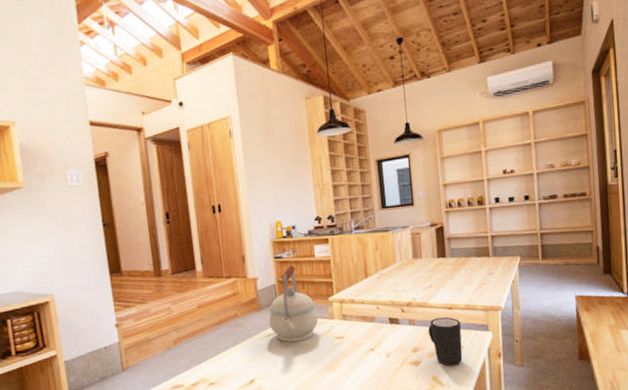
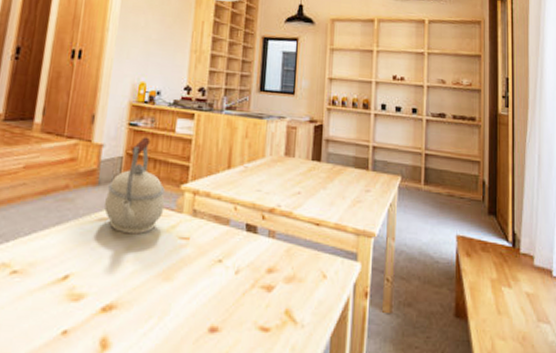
mug: present [428,317,463,366] -> none [289,233,328,300]

